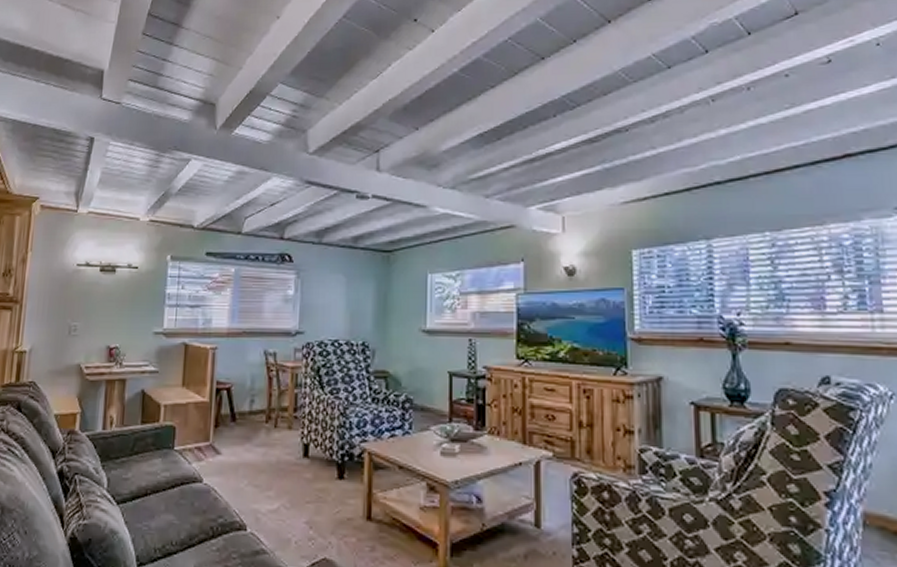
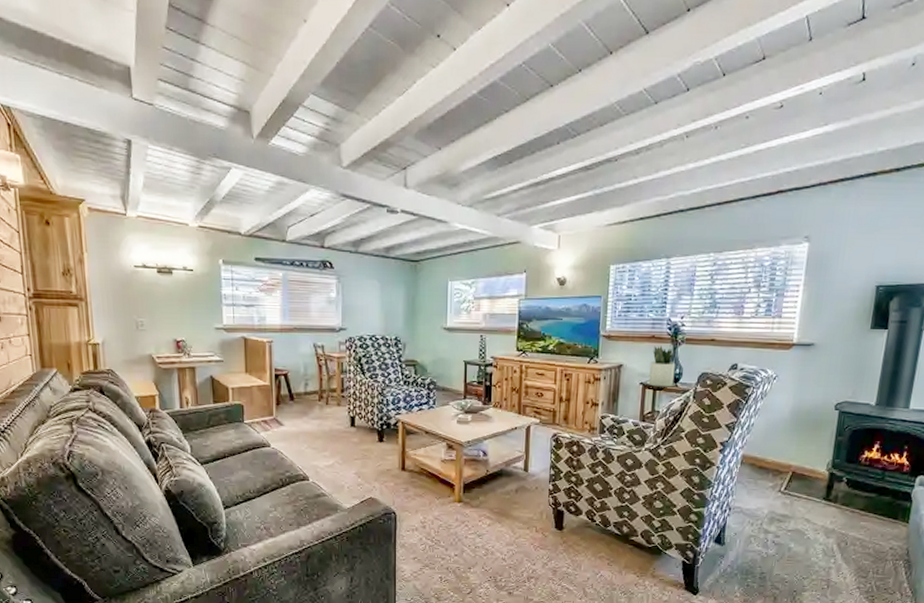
planter: none [699,352,744,409] -> present [646,346,677,387]

